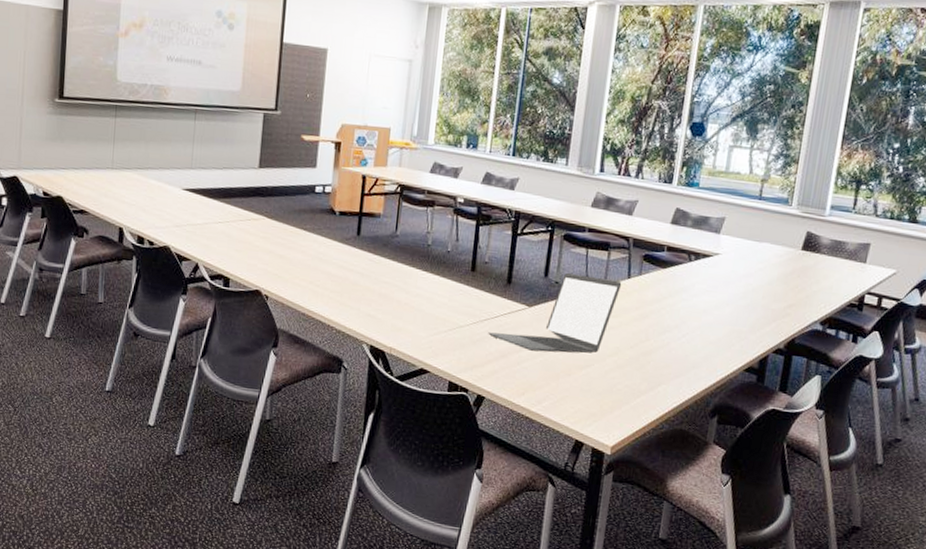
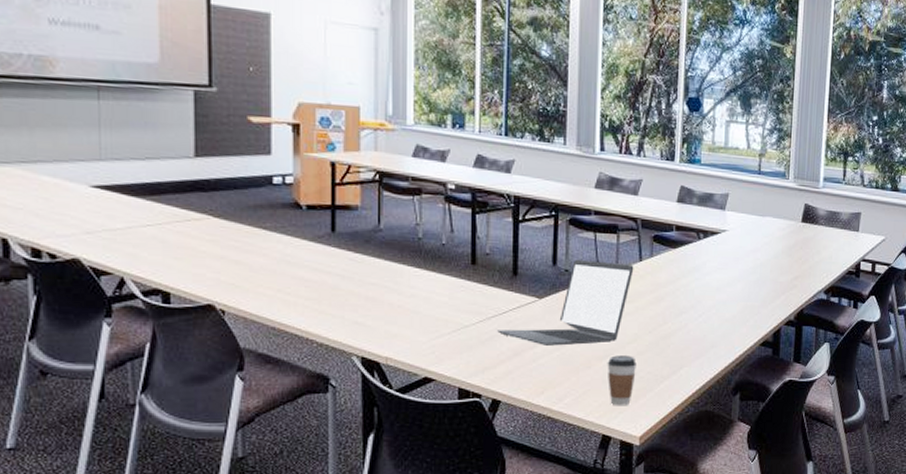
coffee cup: none [585,366,615,415] -> present [607,355,637,406]

